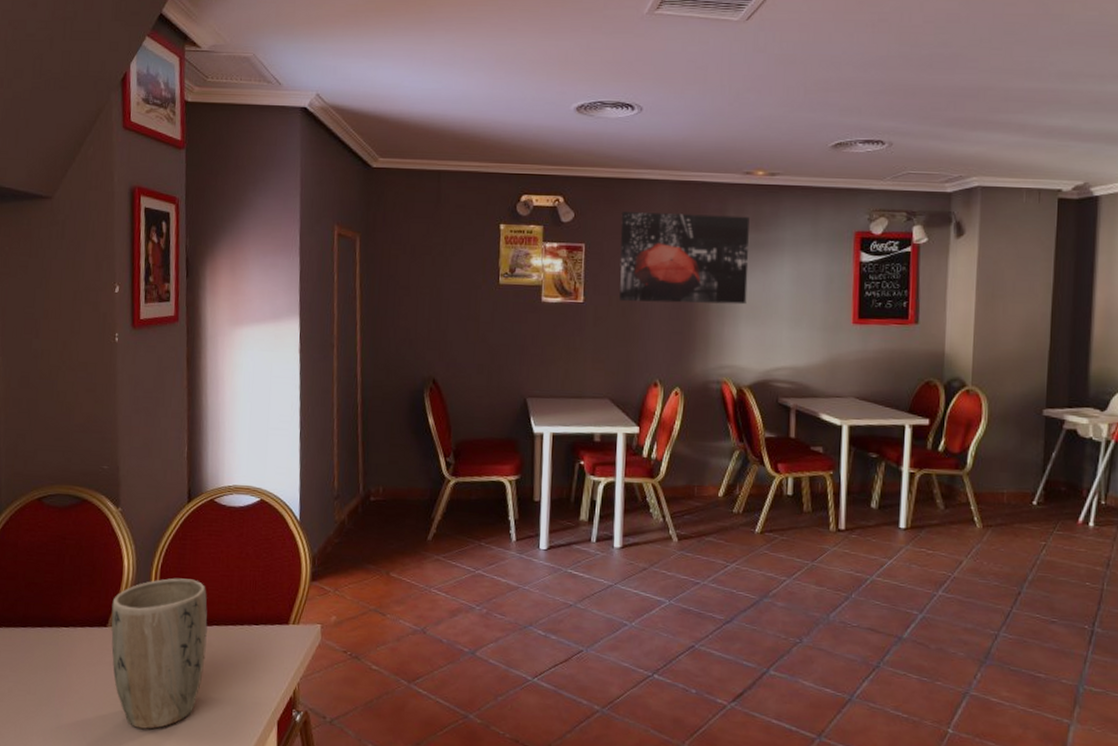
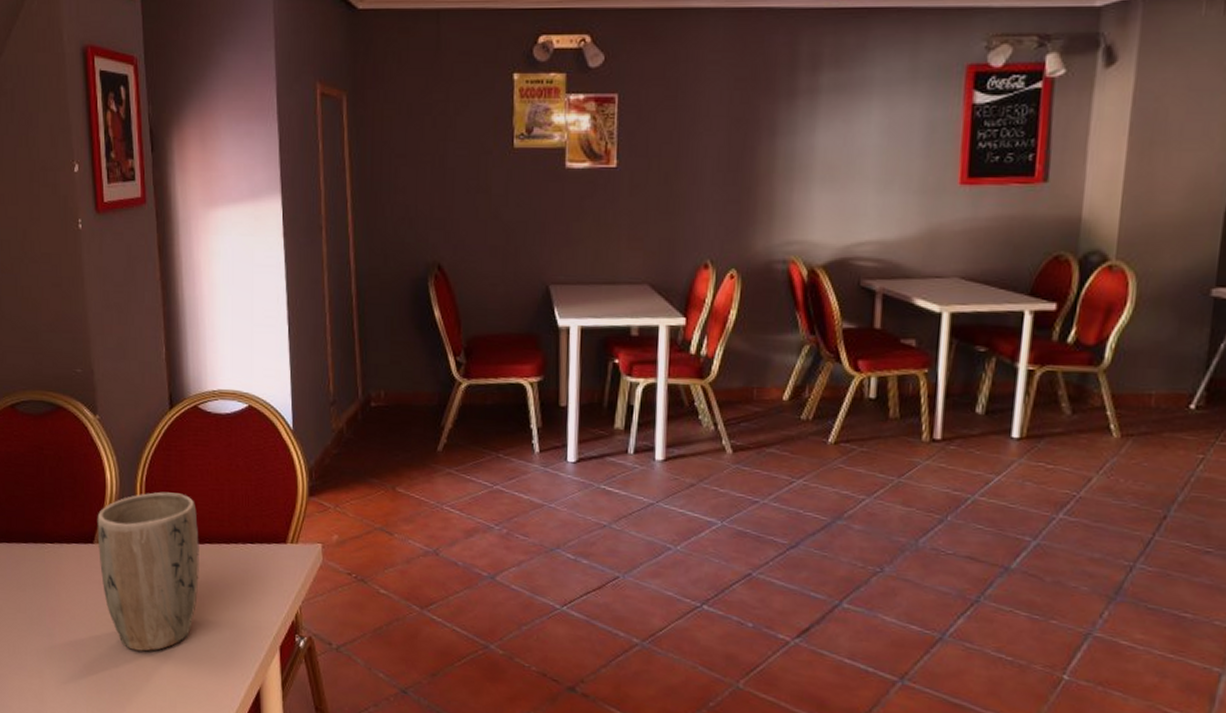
wall art: present [619,212,750,305] -> none [660,50,828,165]

